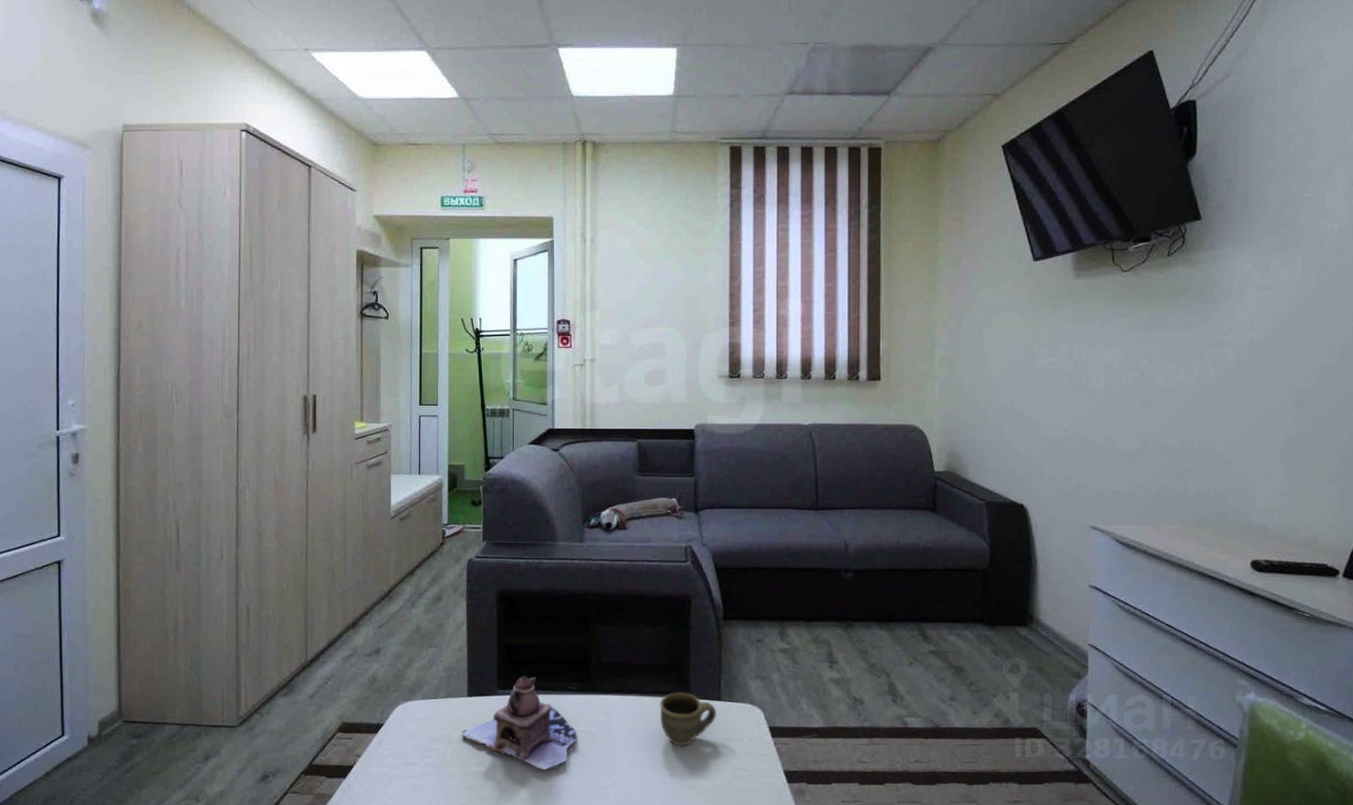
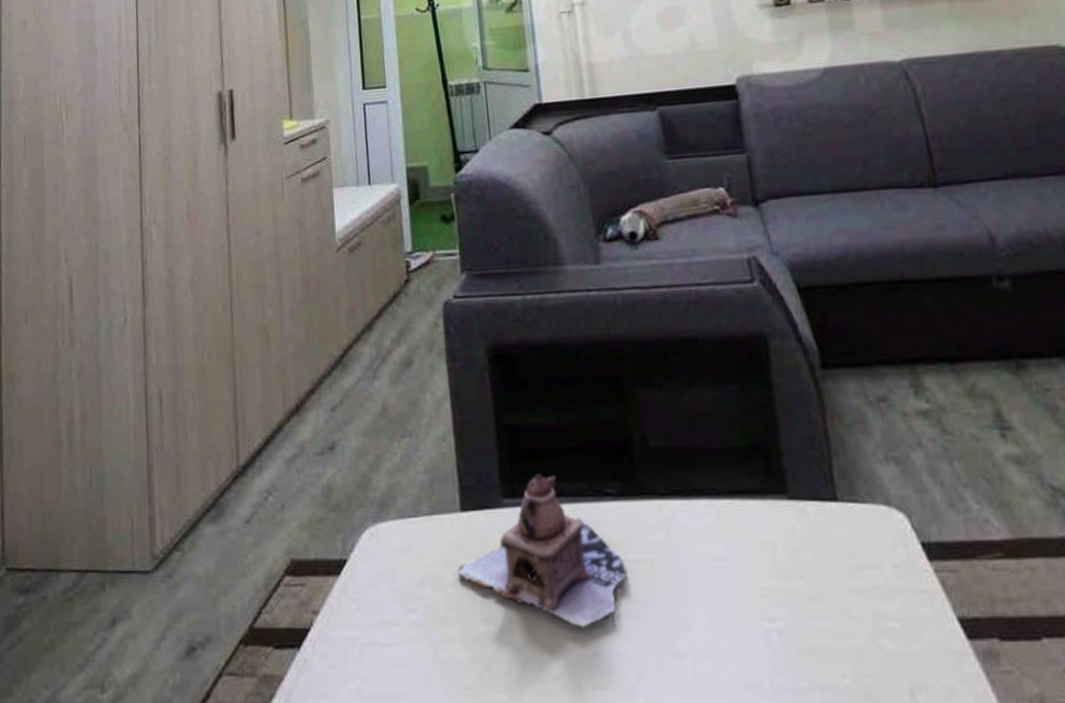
cup: present [660,692,717,746] -> none [743,489,835,581]

